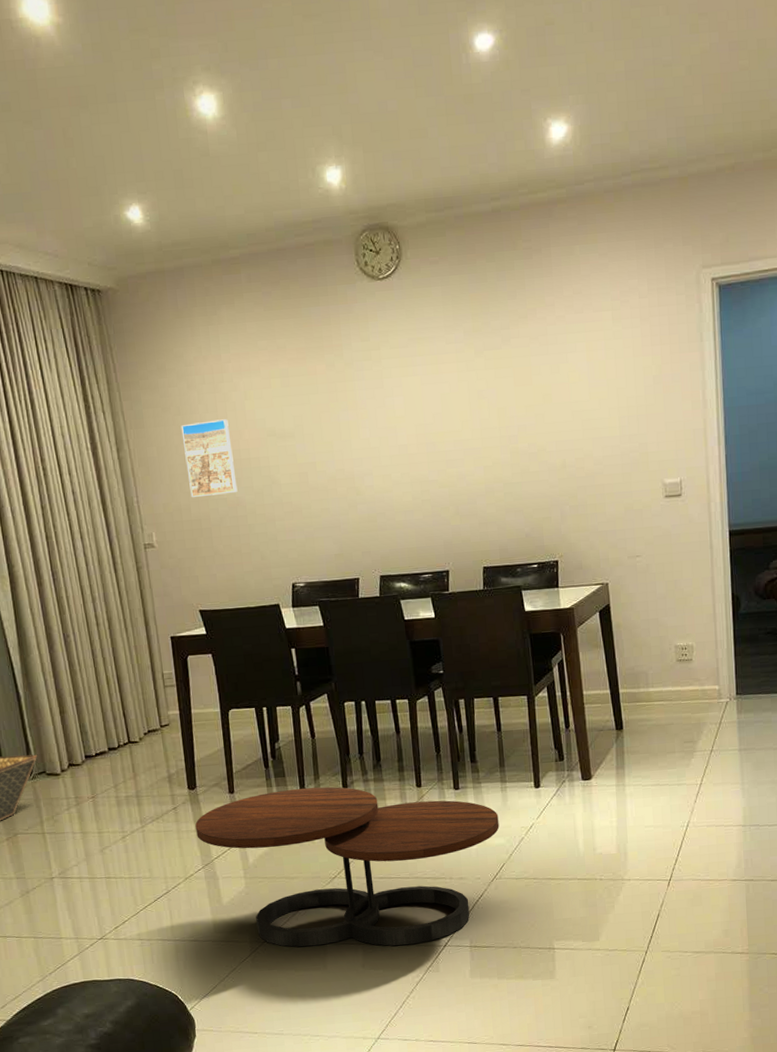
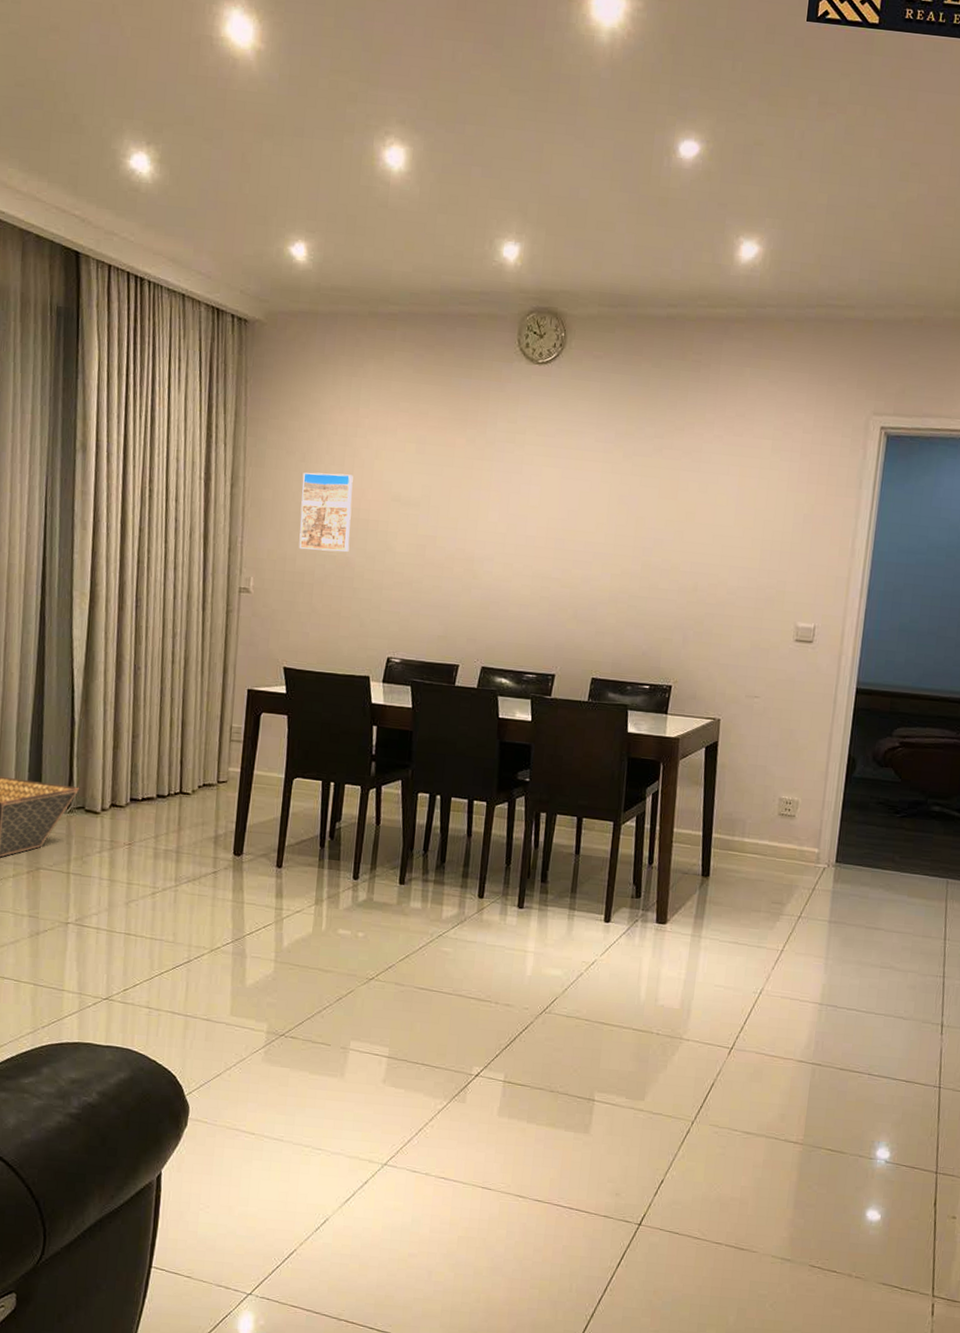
coffee table: present [195,786,499,947] -> none [232,874,560,1068]

